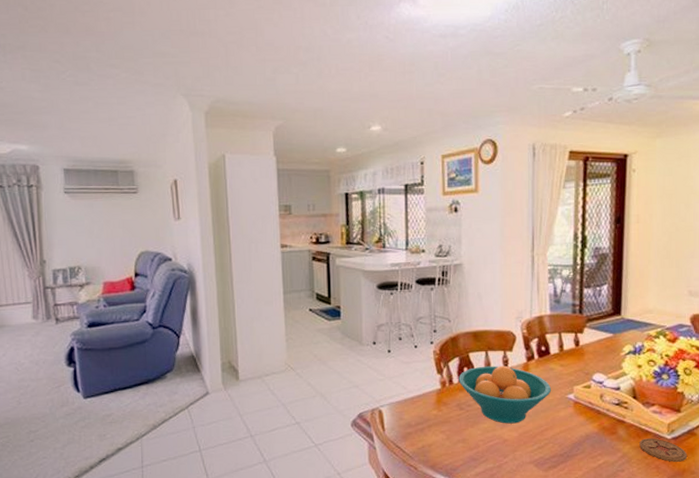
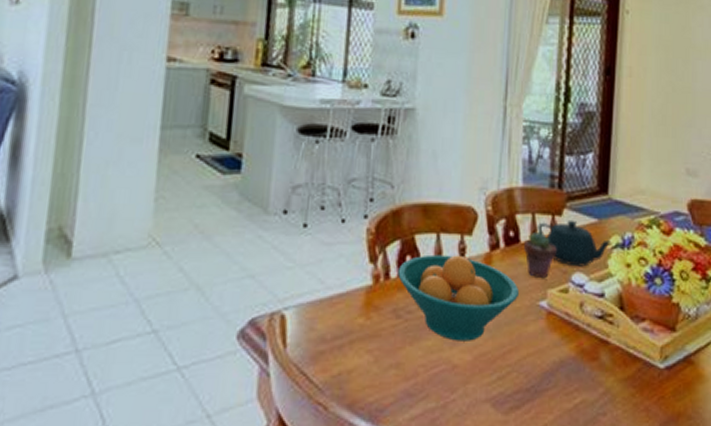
potted succulent: none [554,345,580,379] -> present [524,231,557,279]
teapot: none [564,335,624,369] -> present [538,219,610,267]
coaster: present [639,438,687,462] -> none [626,367,682,402]

